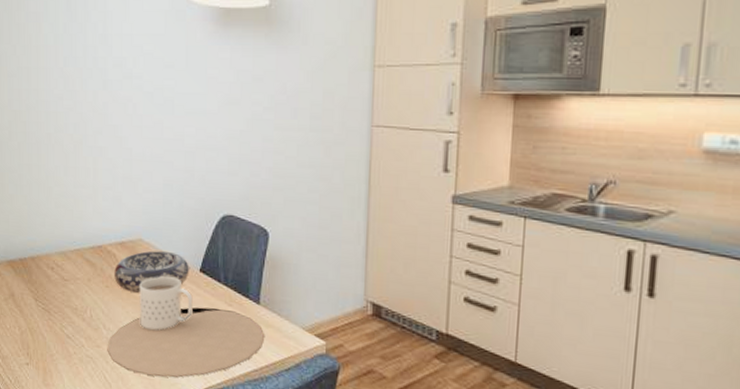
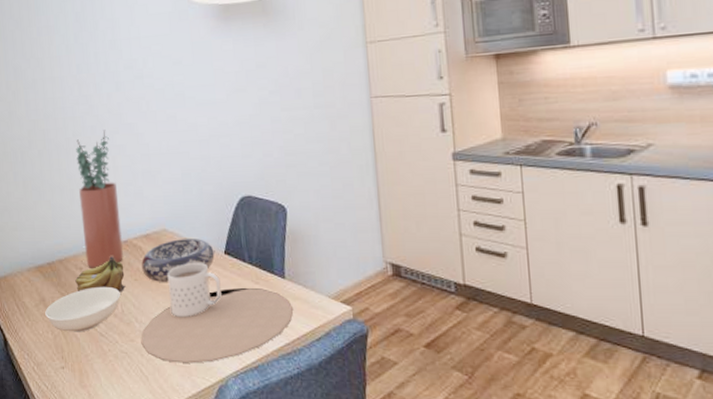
bowl: none [14,288,90,332] -> present [45,286,121,332]
fruit: none [46,260,96,298] -> present [75,256,126,293]
vase: none [57,129,96,270] -> present [76,130,123,268]

